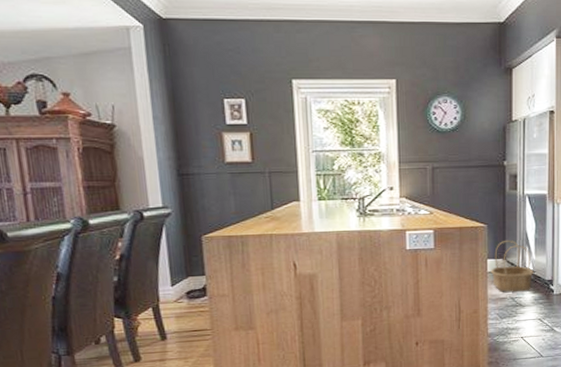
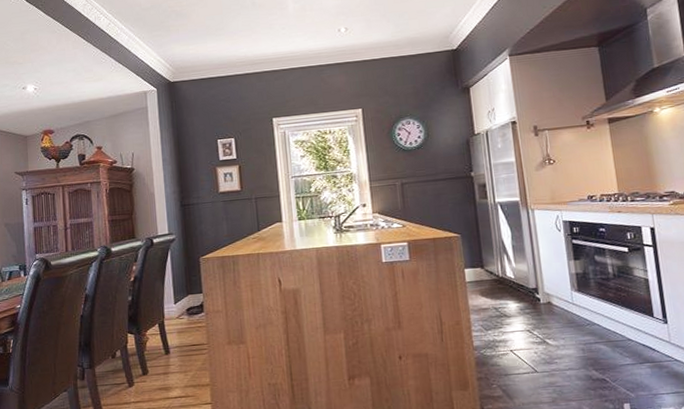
basket: present [490,239,534,292] -> none [468,248,516,302]

